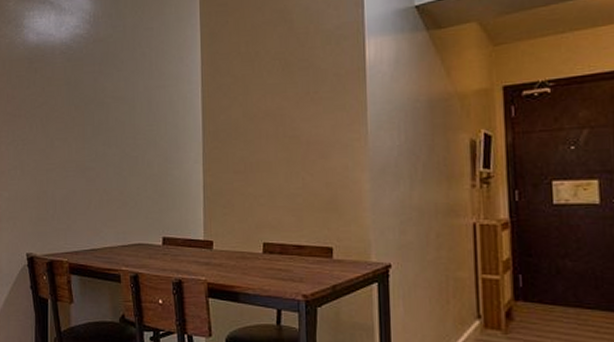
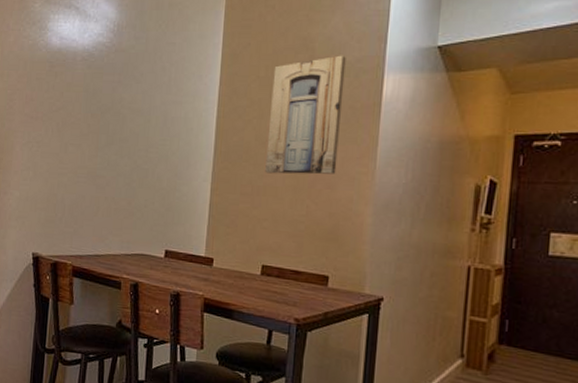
wall art: none [254,24,328,149] -> present [265,55,346,175]

